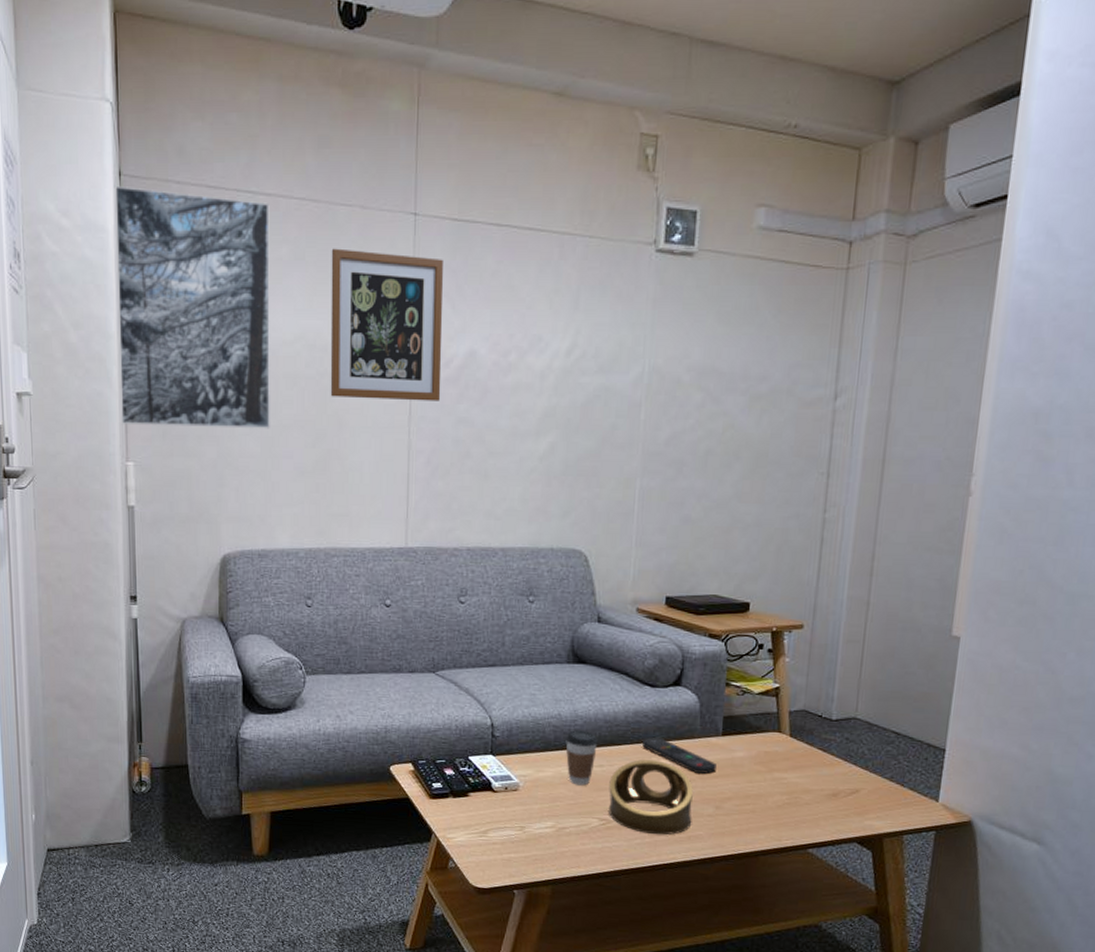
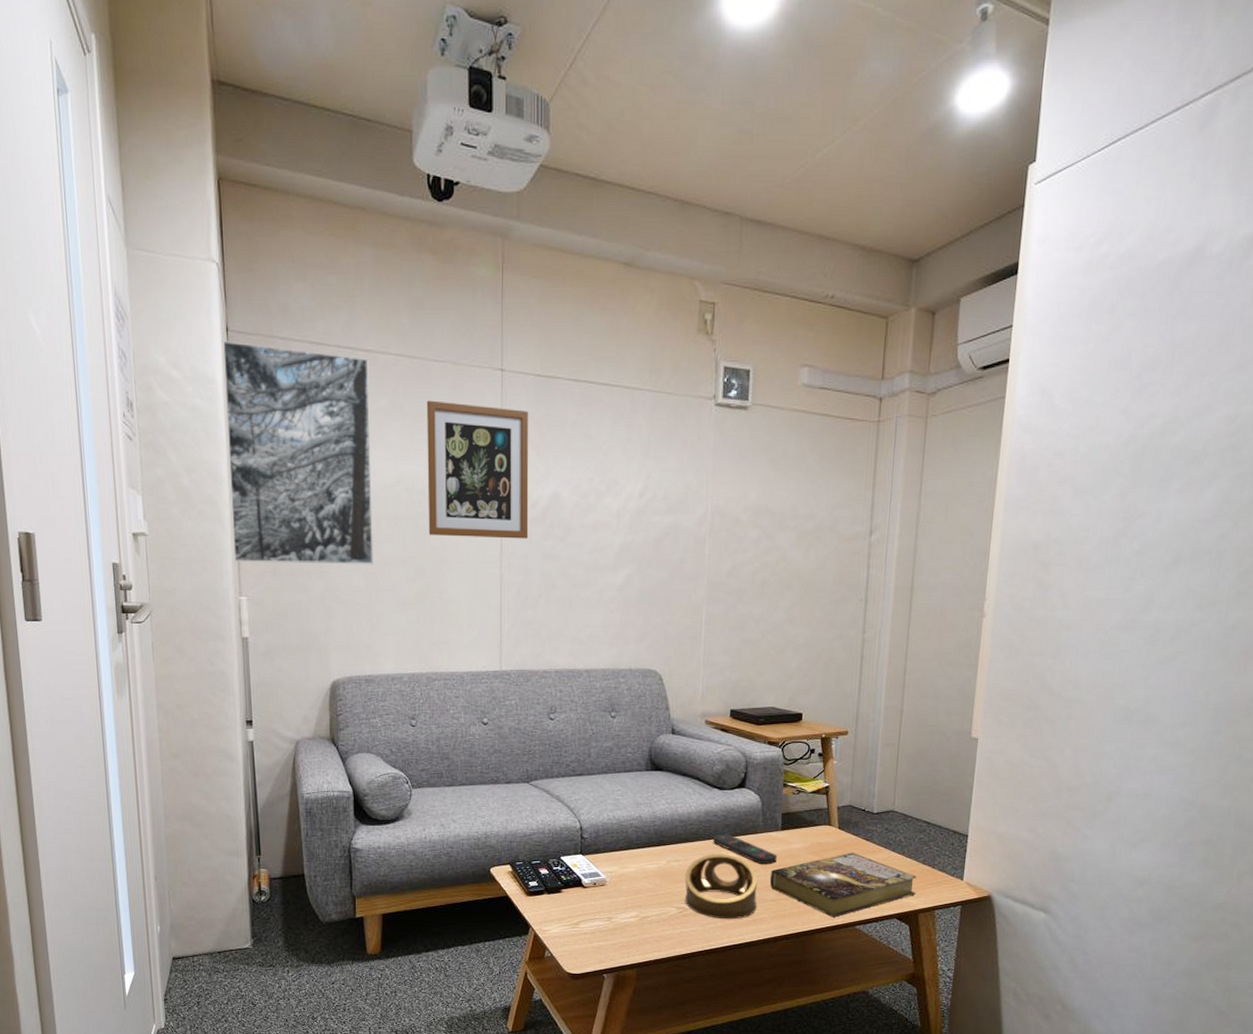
coffee cup: present [565,730,598,786] -> none [646,830,674,879]
book: none [707,764,882,838] -> present [769,852,917,917]

